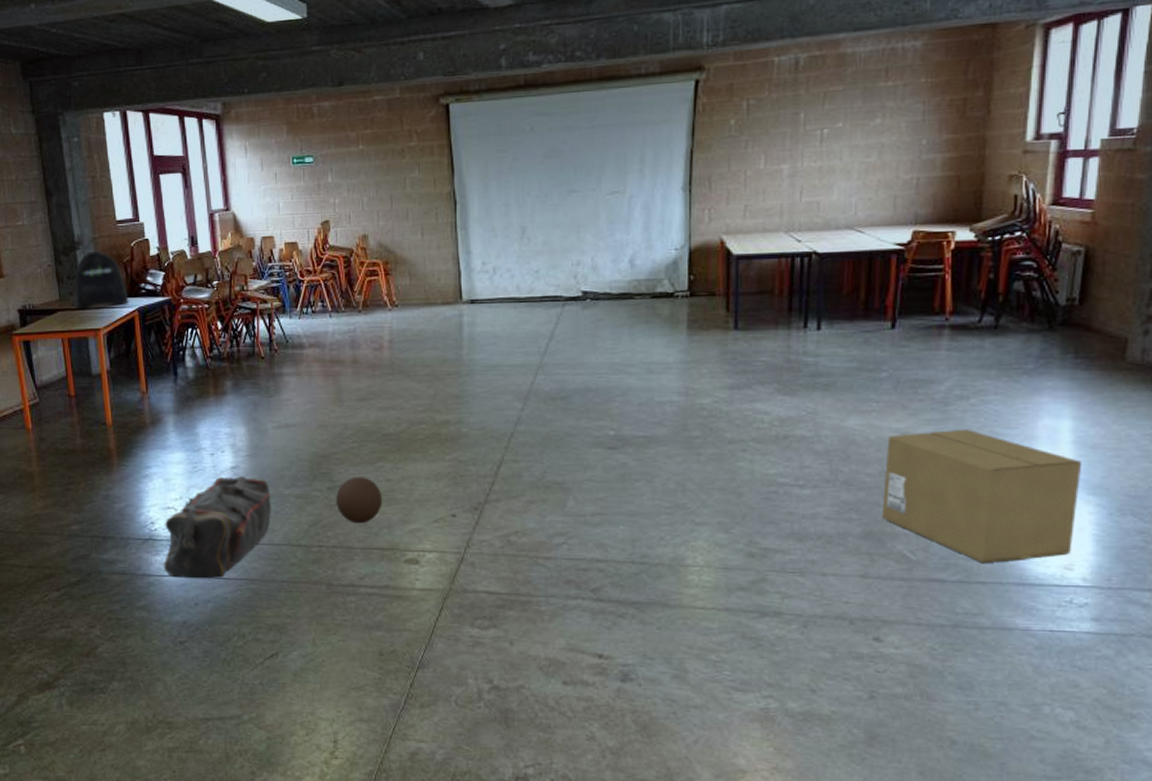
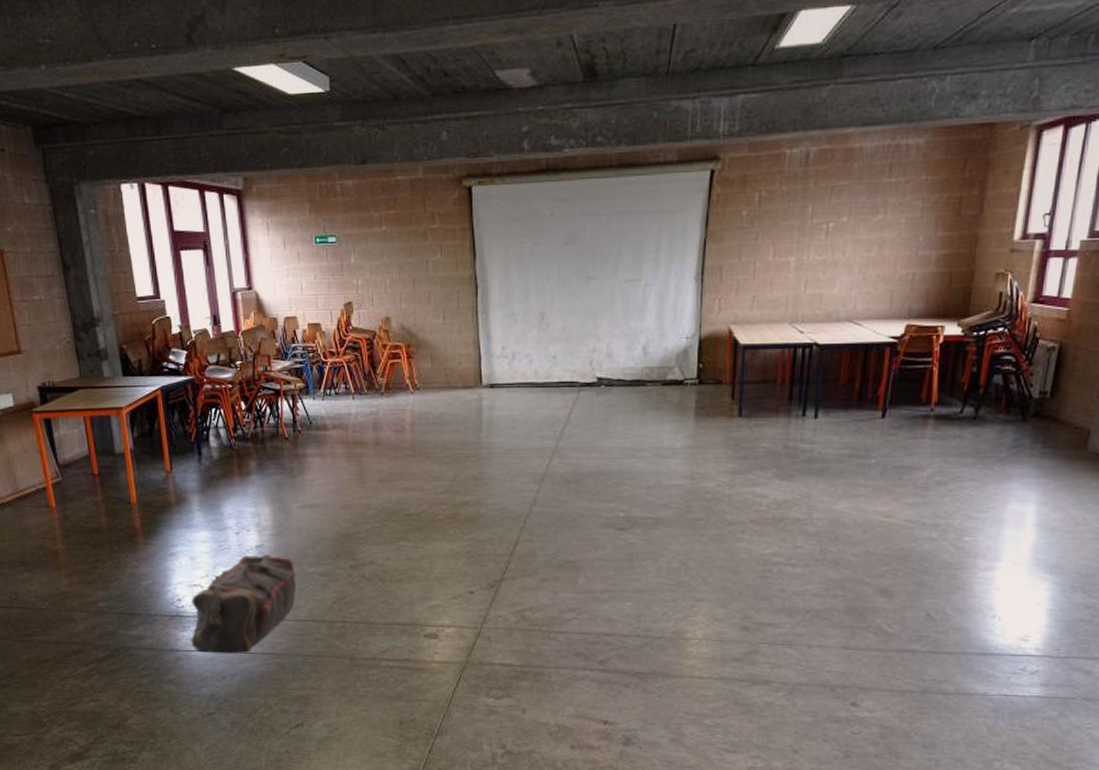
backpack: present [69,249,129,309] -> none [90,326,151,387]
ball: present [336,477,383,524] -> none [359,555,404,600]
box: present [881,428,1082,564] -> none [863,512,1043,636]

